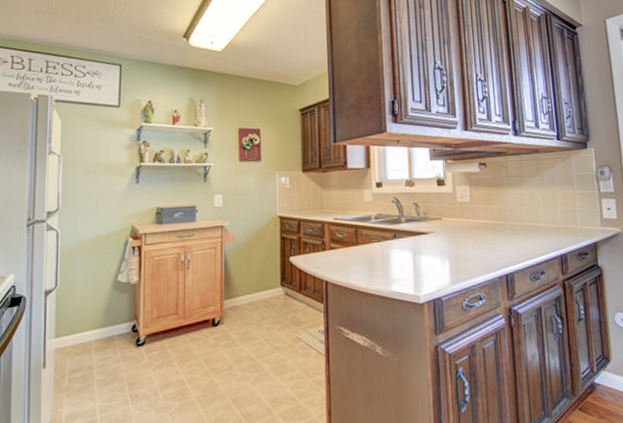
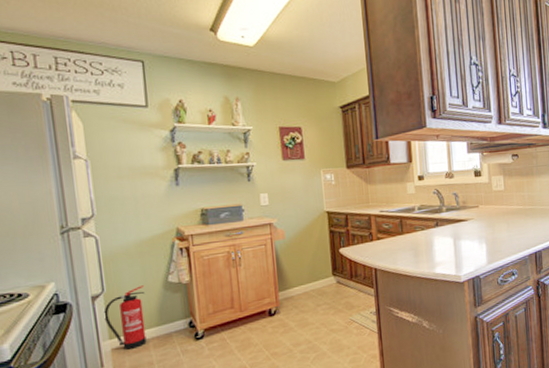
fire extinguisher: none [53,283,95,350] -> present [103,285,147,350]

